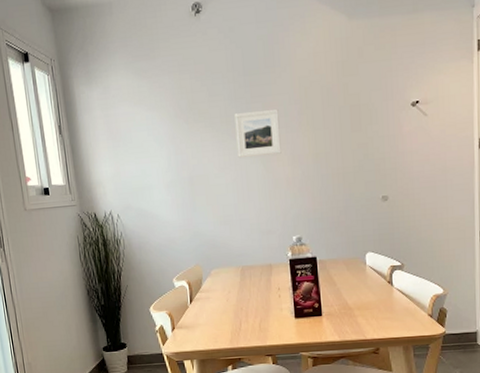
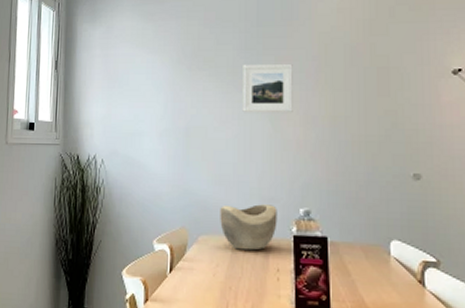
decorative bowl: none [227,236,276,277] -> present [220,204,277,251]

